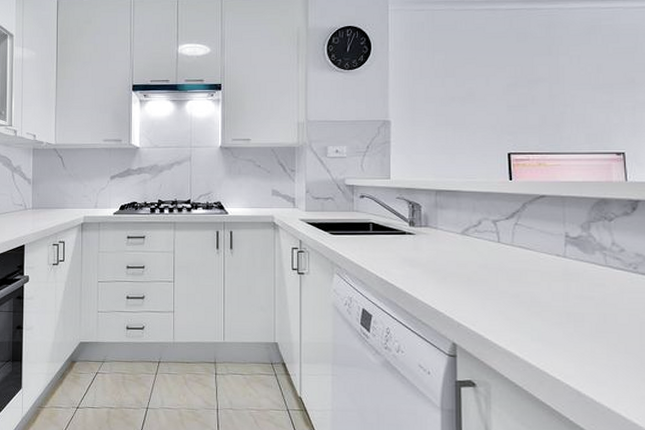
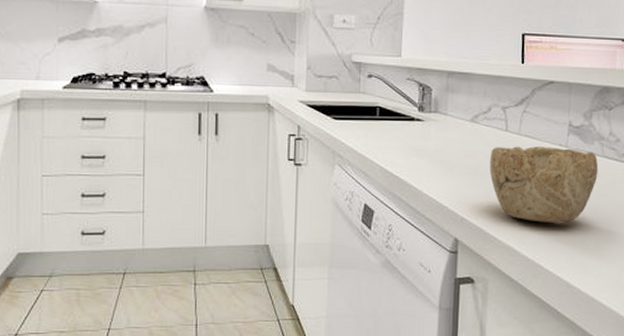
bowl: none [484,256,603,331] -> present [489,146,599,223]

